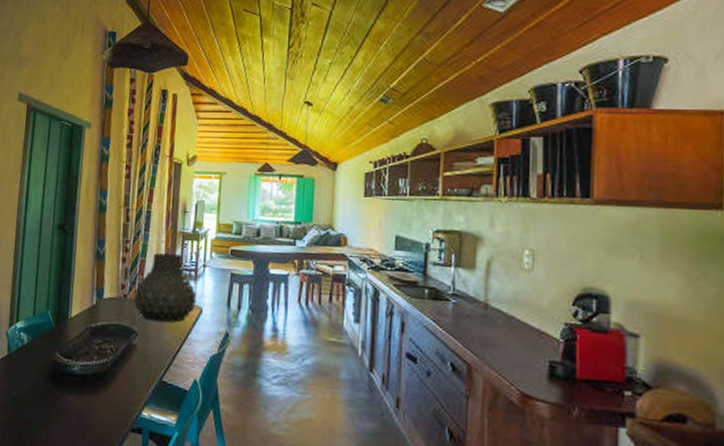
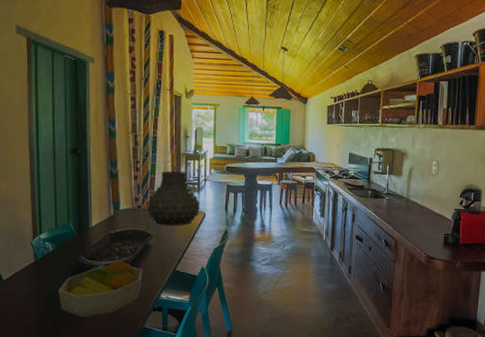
fruit bowl: none [27,360,123,431] -> present [58,259,143,317]

